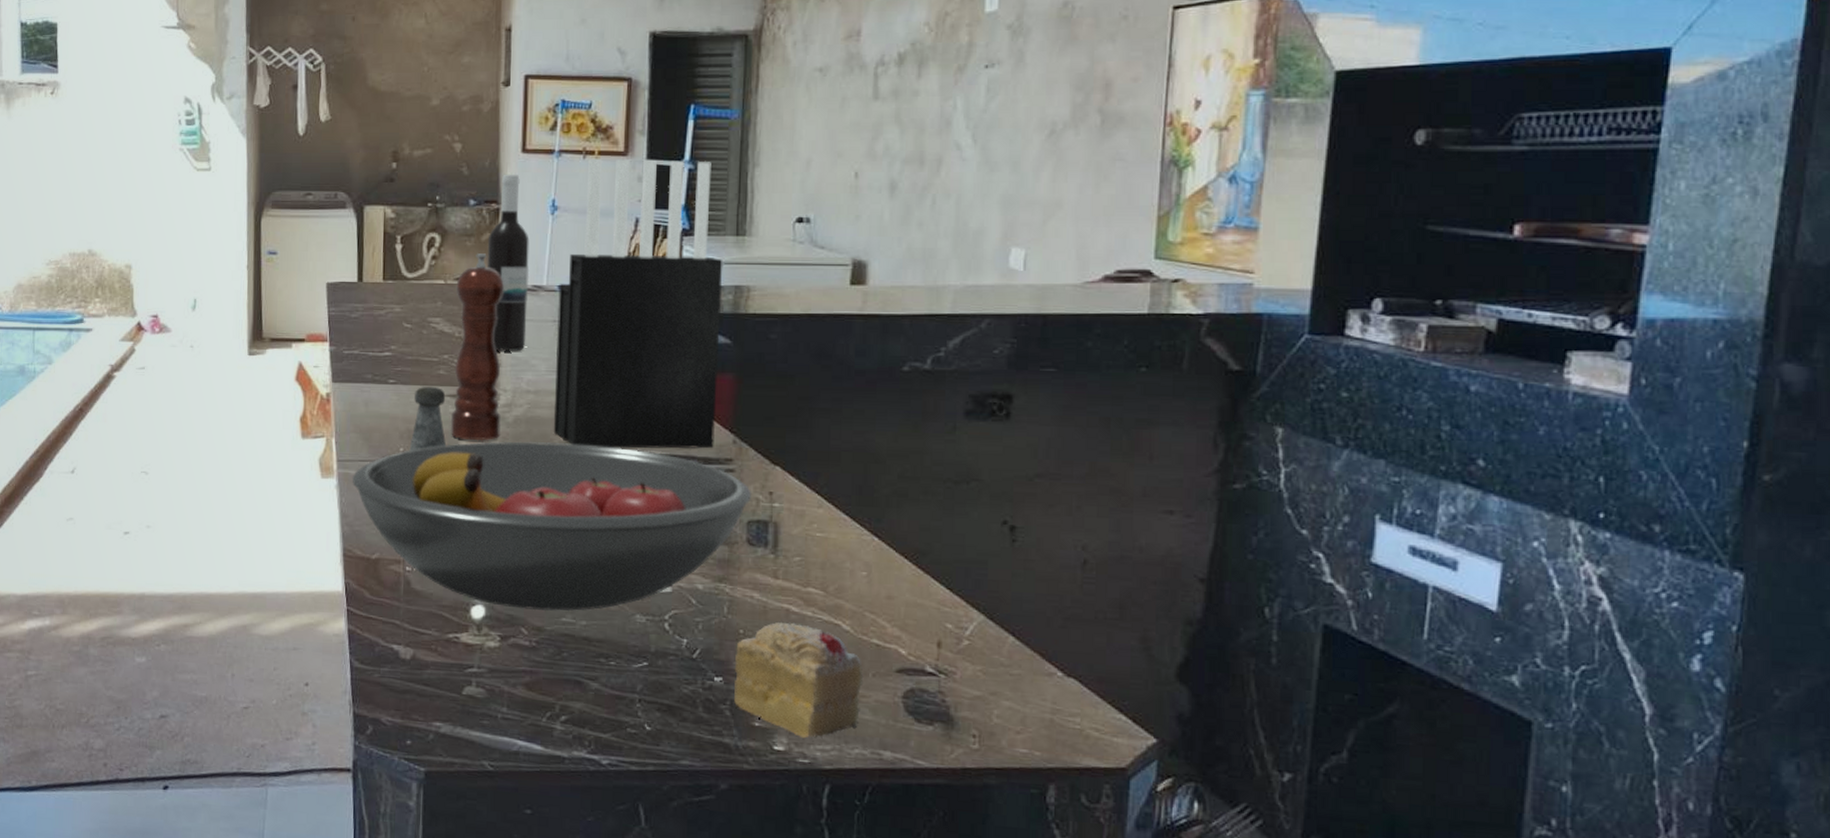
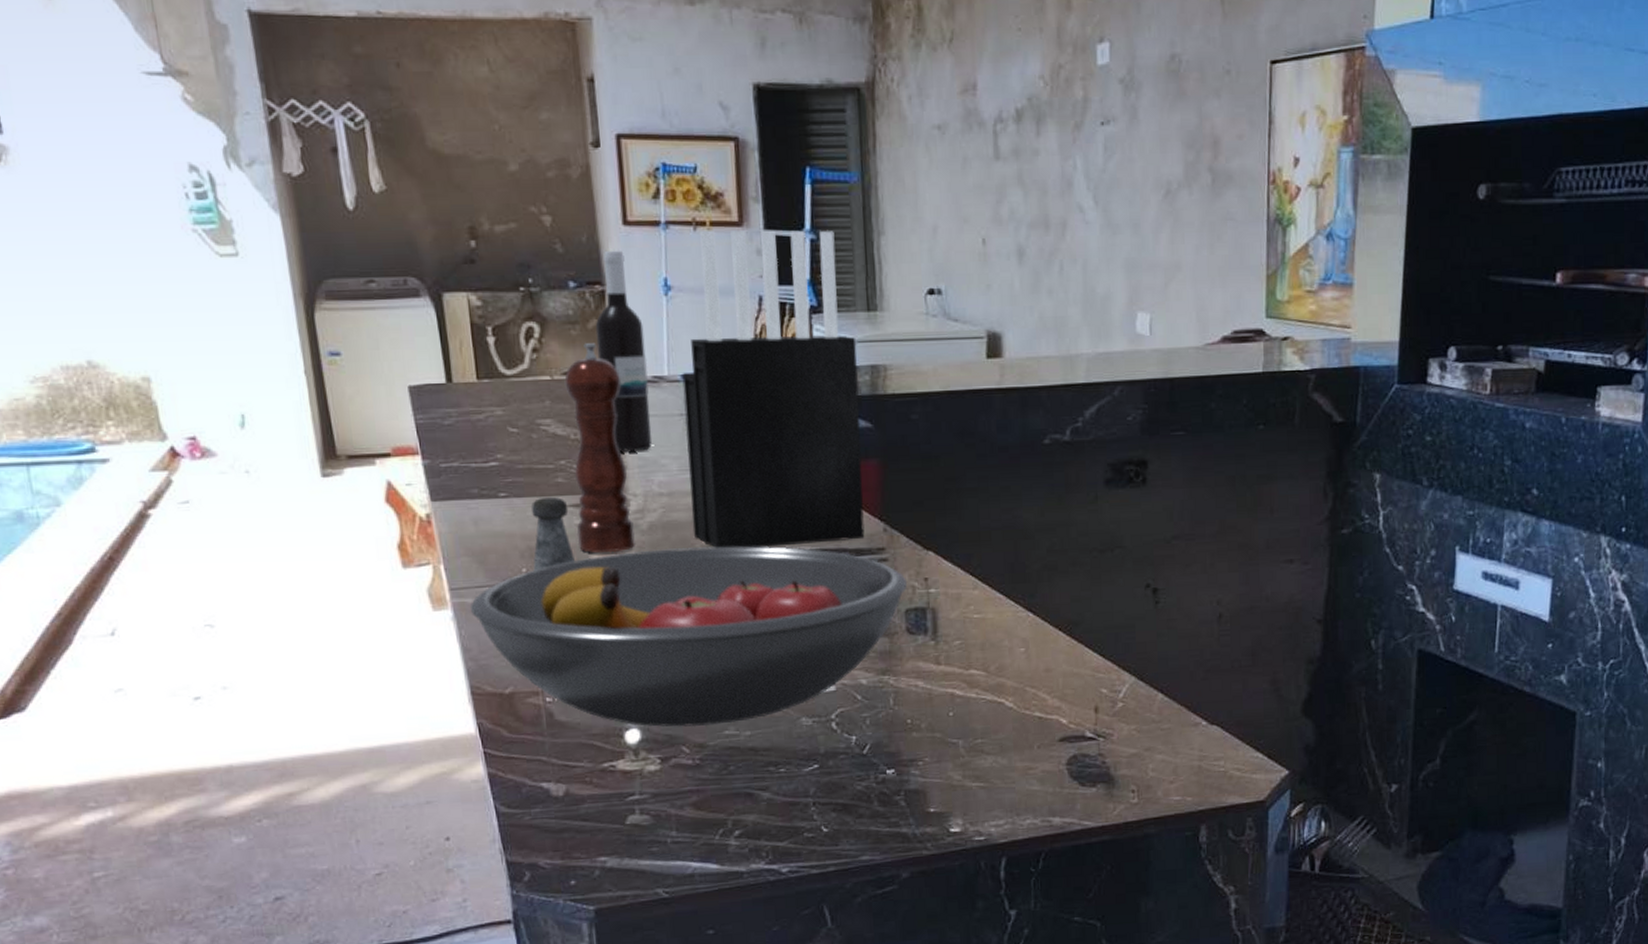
cake slice: present [733,622,864,739] -> none [905,707,1030,817]

